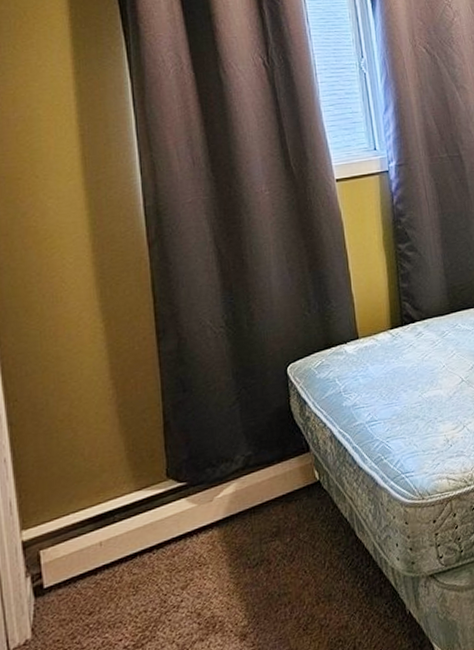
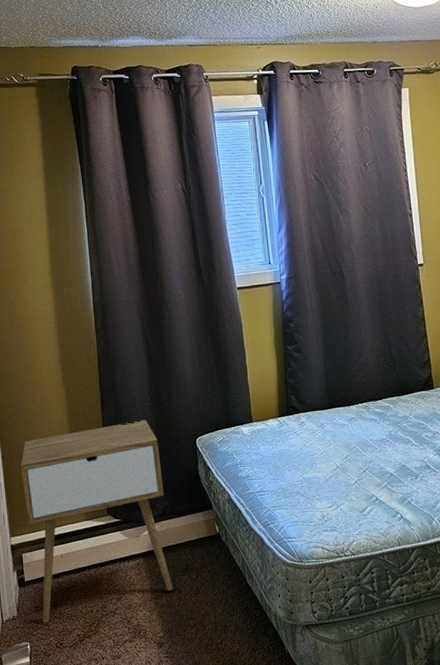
nightstand: none [37,350,260,641] -> present [20,419,173,623]

